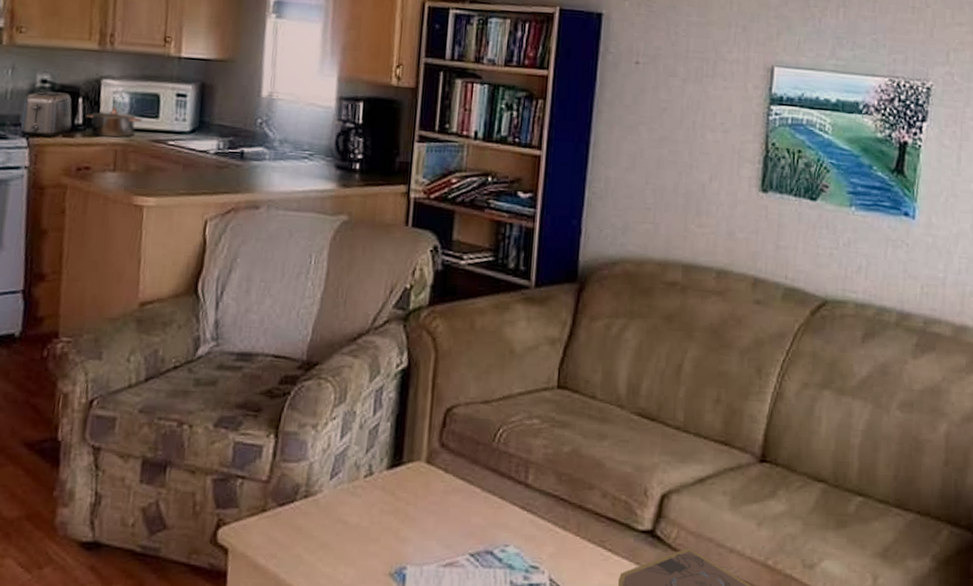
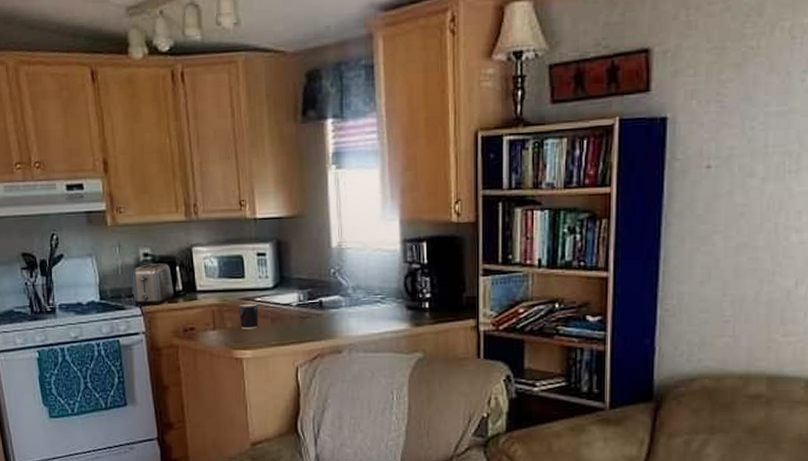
cooking pot: present [85,107,142,138] -> none [183,272,231,299]
mug: none [146,146,171,175] -> present [237,303,259,330]

